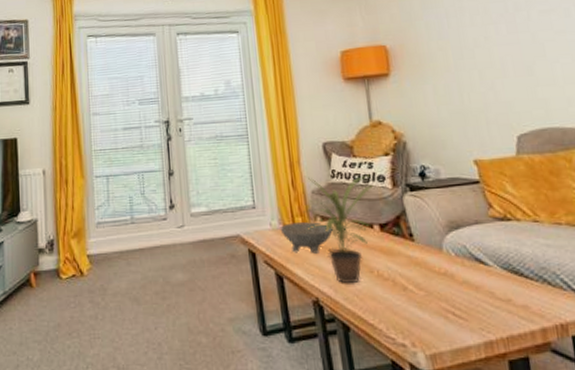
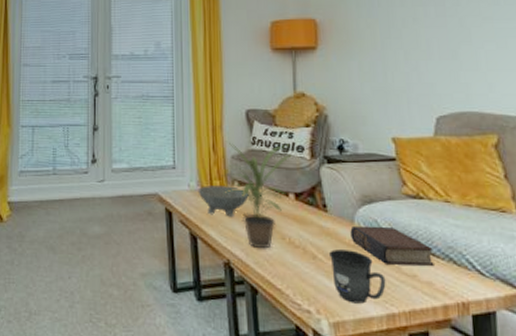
mug: none [419,278,481,333] -> present [328,250,386,304]
book: none [439,252,528,291] -> present [350,225,434,266]

